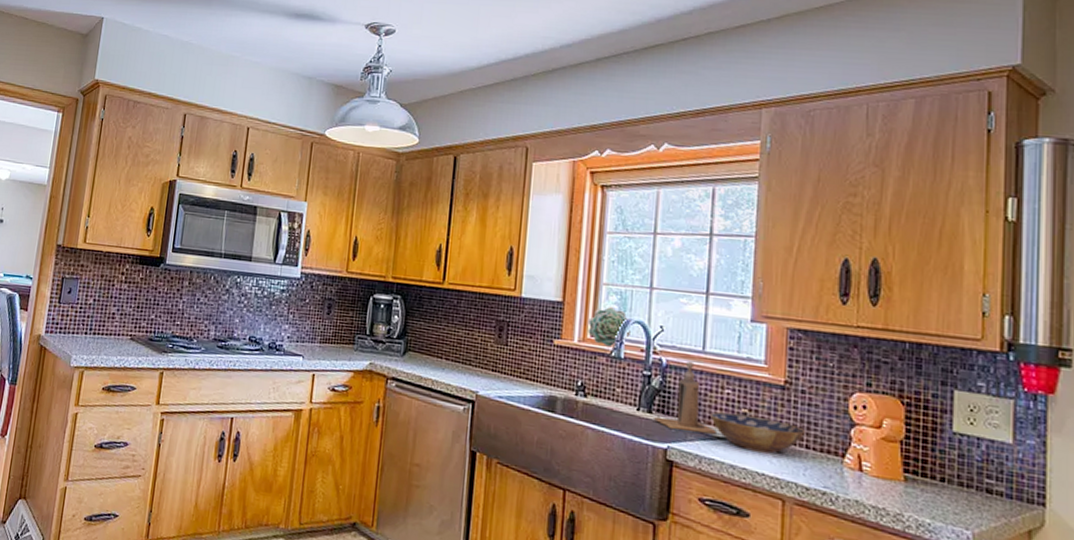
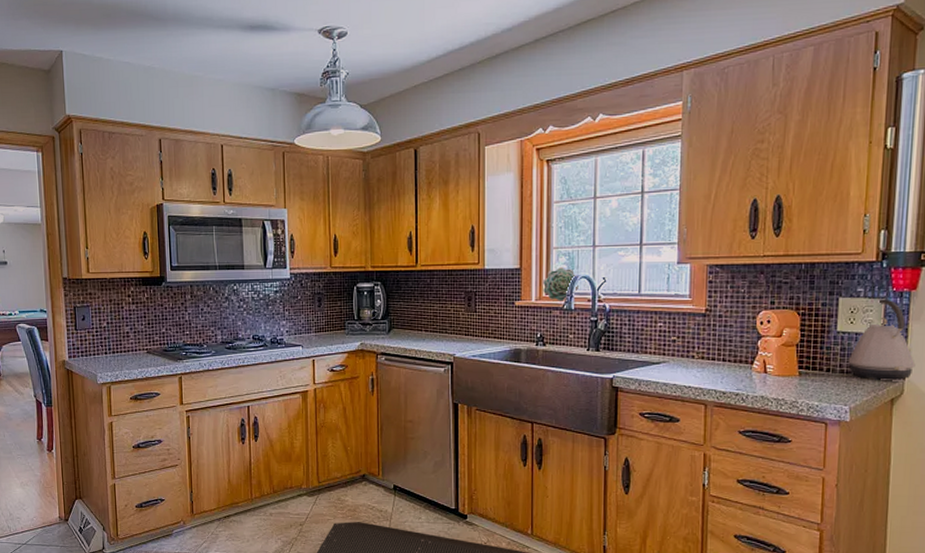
soap dispenser: present [654,362,716,434] -> none [601,305,652,362]
bowl: present [710,411,806,454] -> none [647,341,723,370]
kettle: none [969,399,1059,508] -> present [848,299,916,380]

